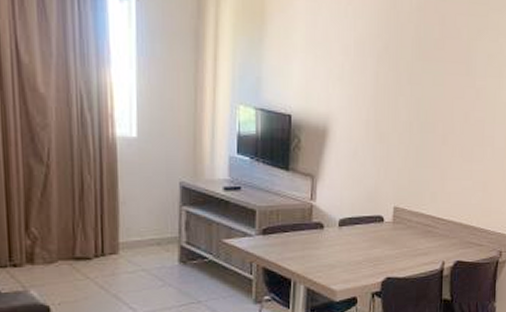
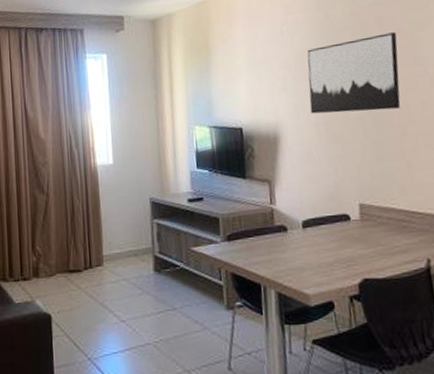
wall art: none [363,35,456,117] -> present [307,32,401,114]

